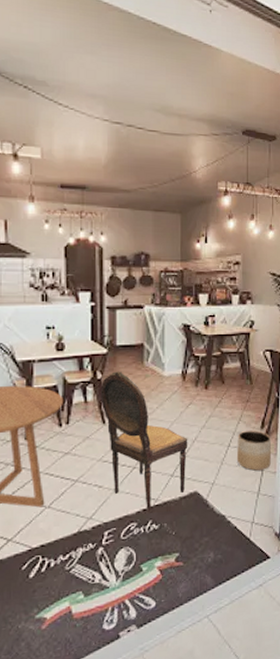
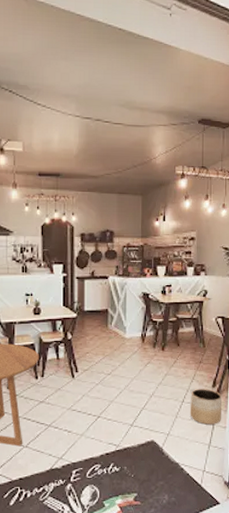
dining chair: present [100,371,188,512] -> none [70,333,146,456]

